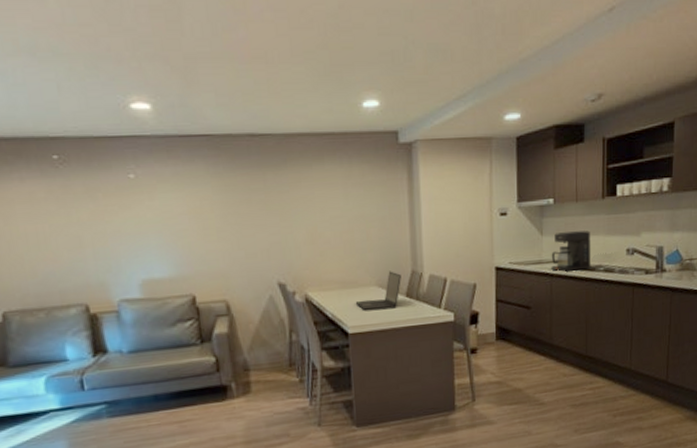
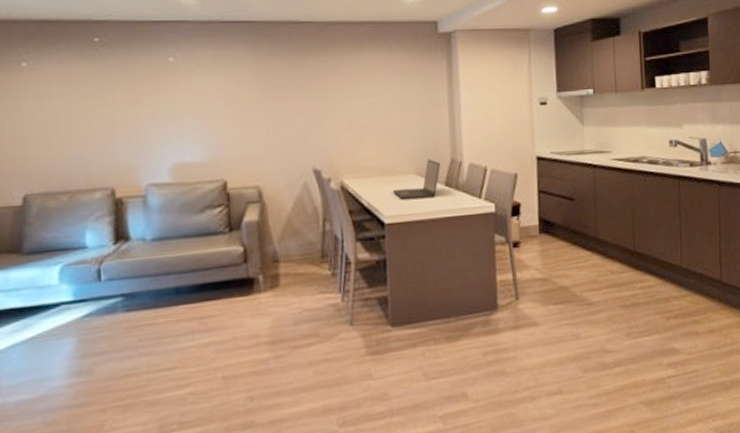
coffee maker: present [551,230,591,273] -> none [593,121,635,164]

